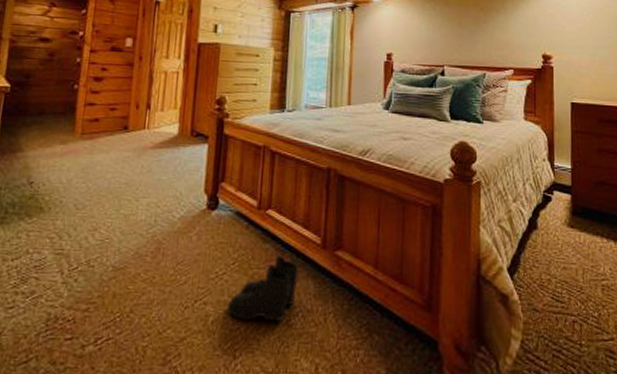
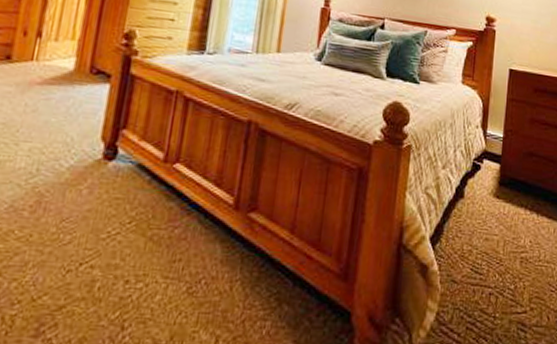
boots: present [226,256,300,322] -> none [116,216,207,289]

